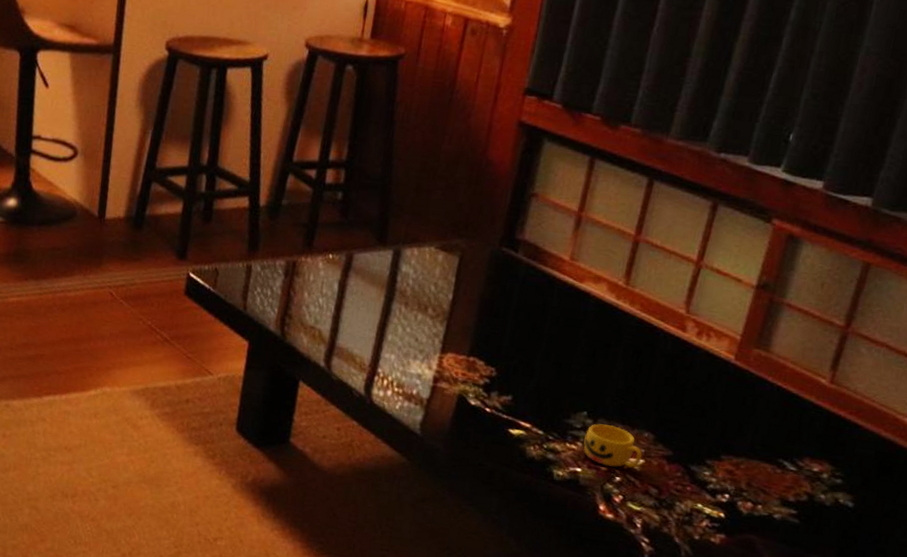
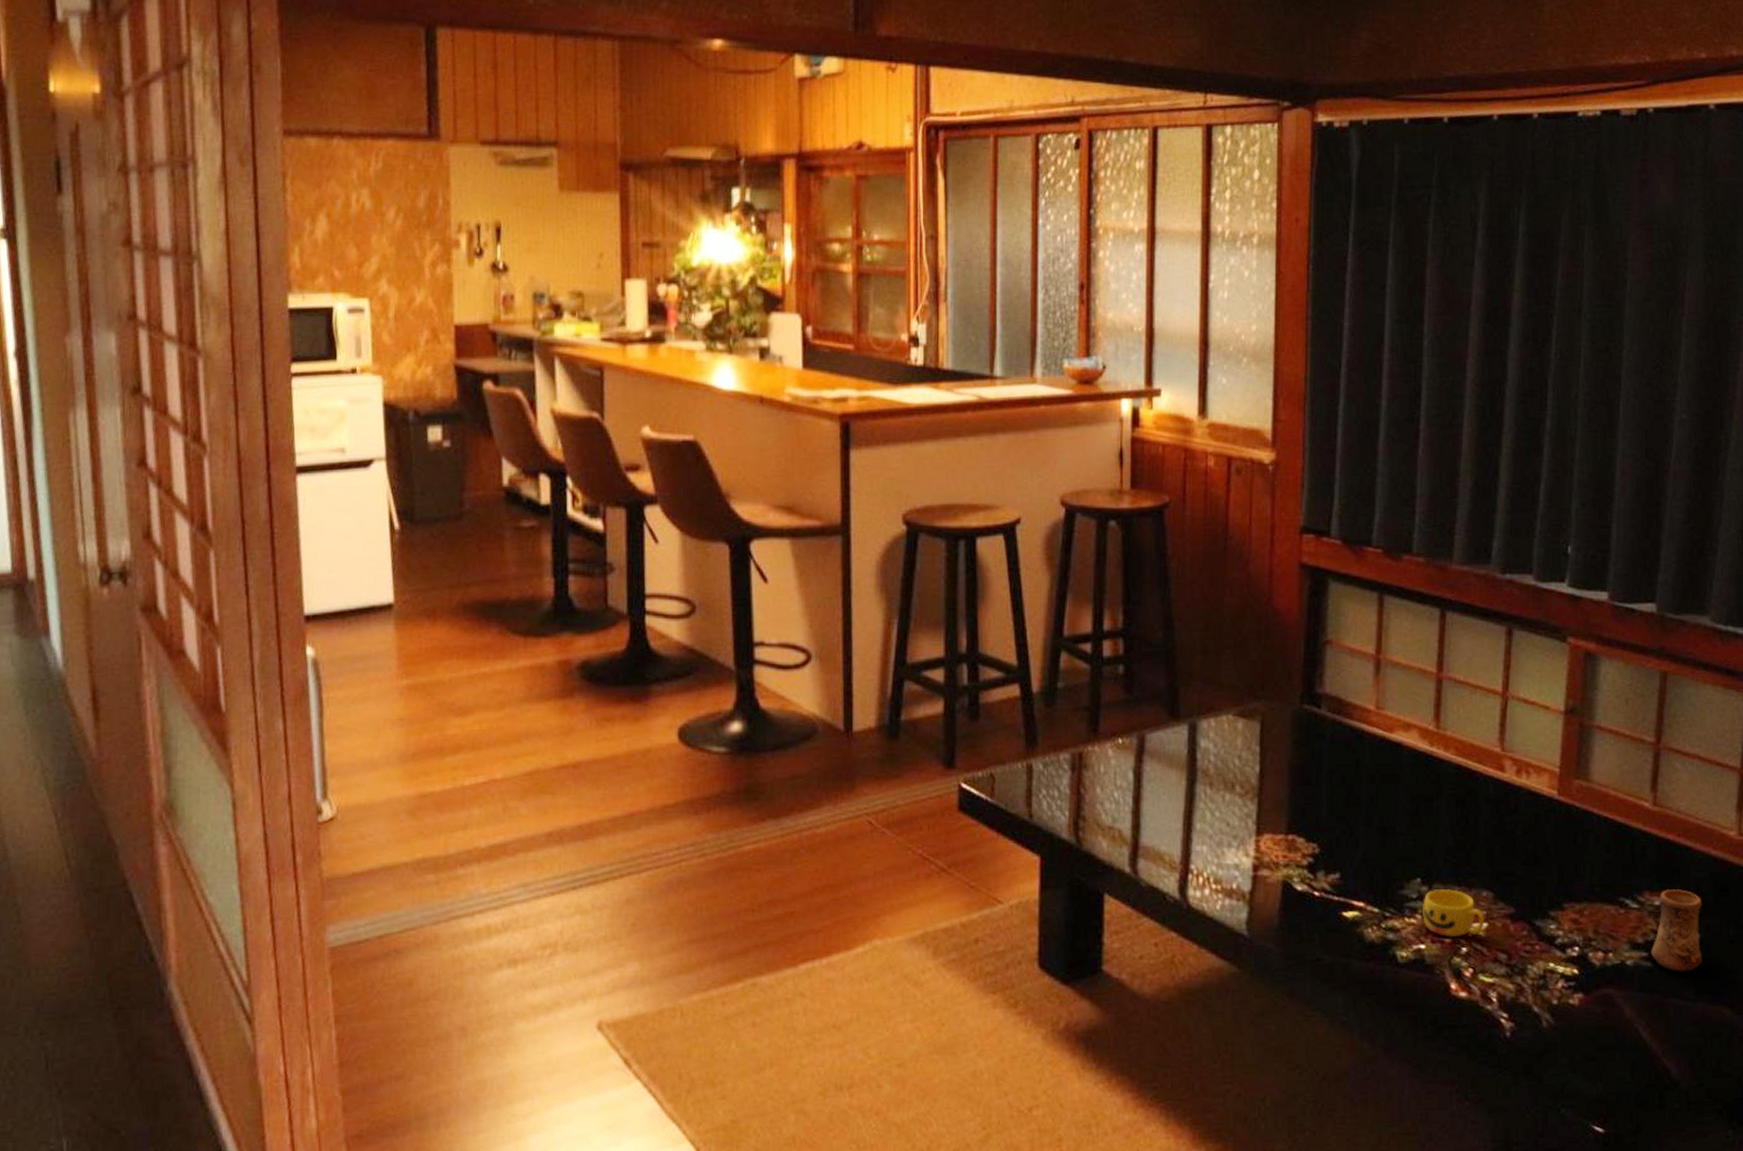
cup: none [800,459,863,535] -> present [1651,889,1703,972]

